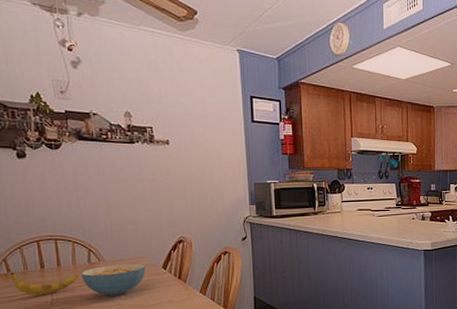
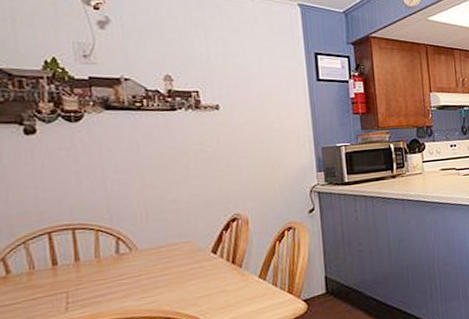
banana: present [10,272,79,296] -> none [9,270,103,301]
cereal bowl: present [81,263,146,296] -> none [106,249,191,293]

